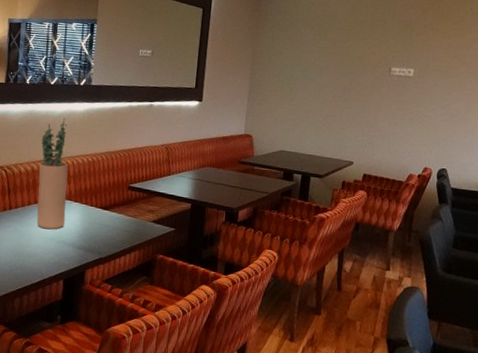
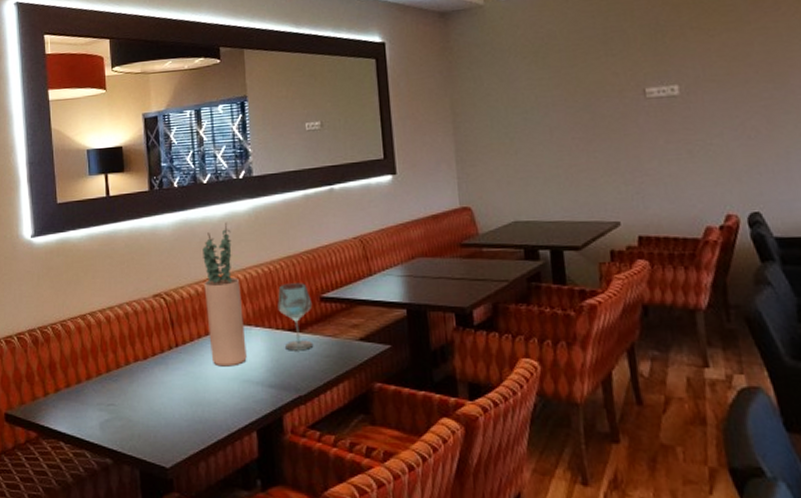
wine glass: none [94,172,122,225] -> present [277,283,313,351]

